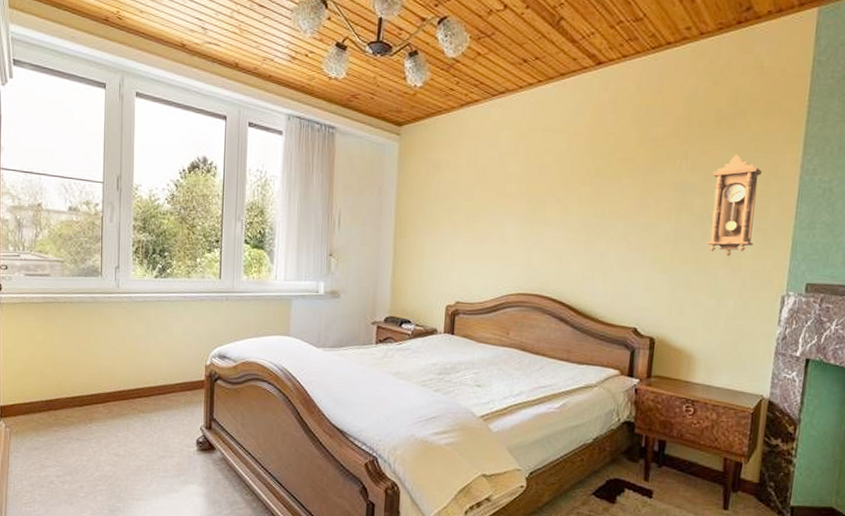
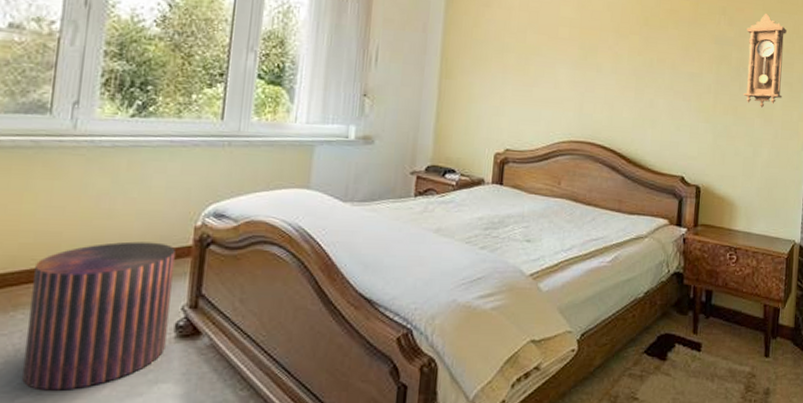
pouf: none [100,375,193,483] -> present [22,241,175,391]

